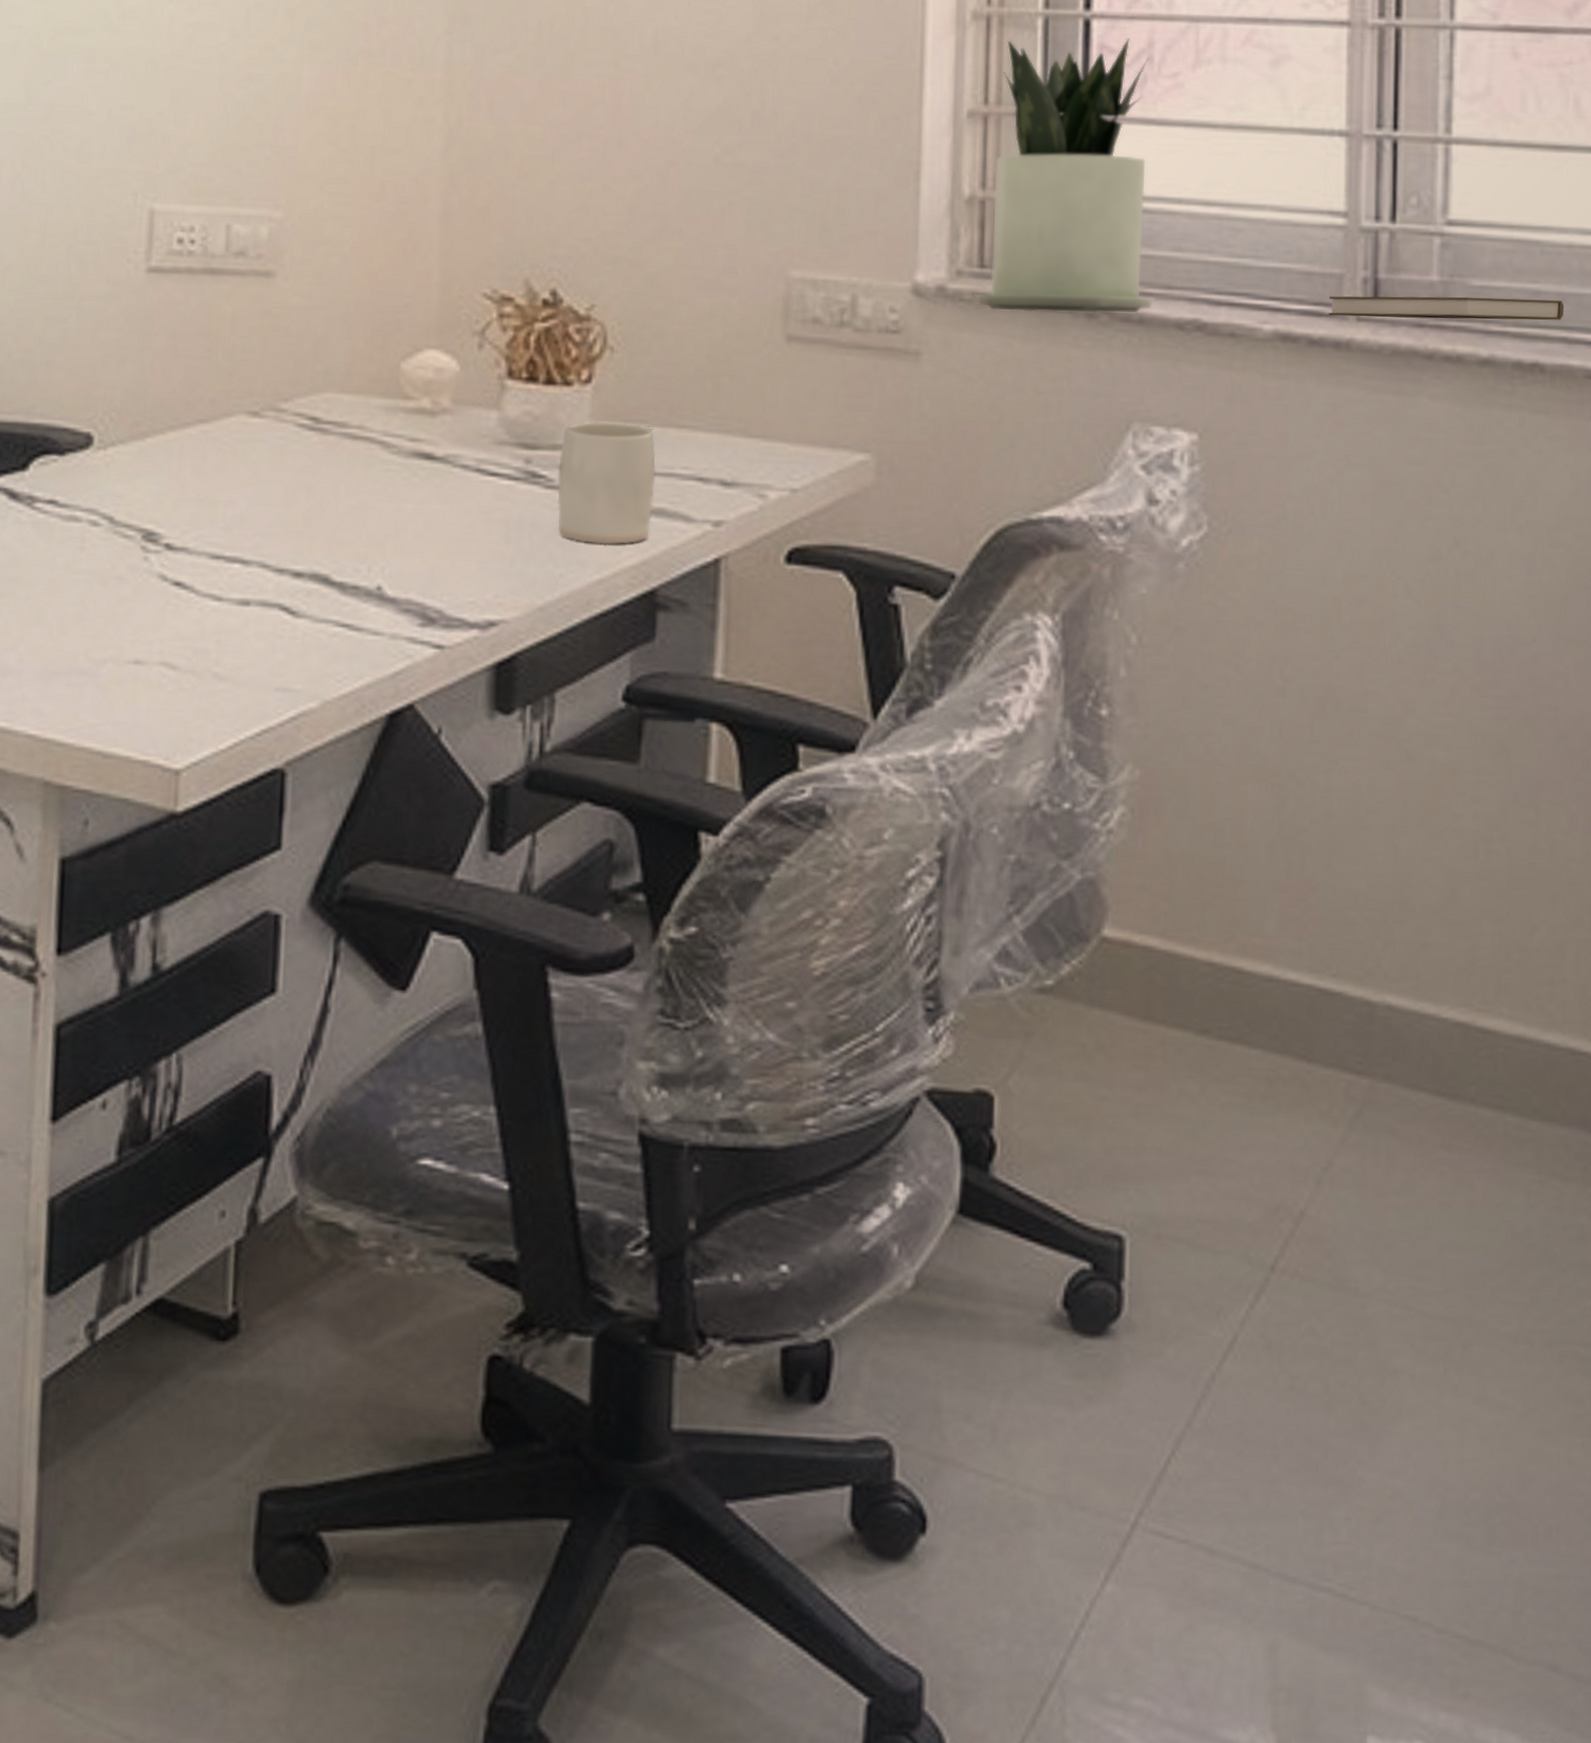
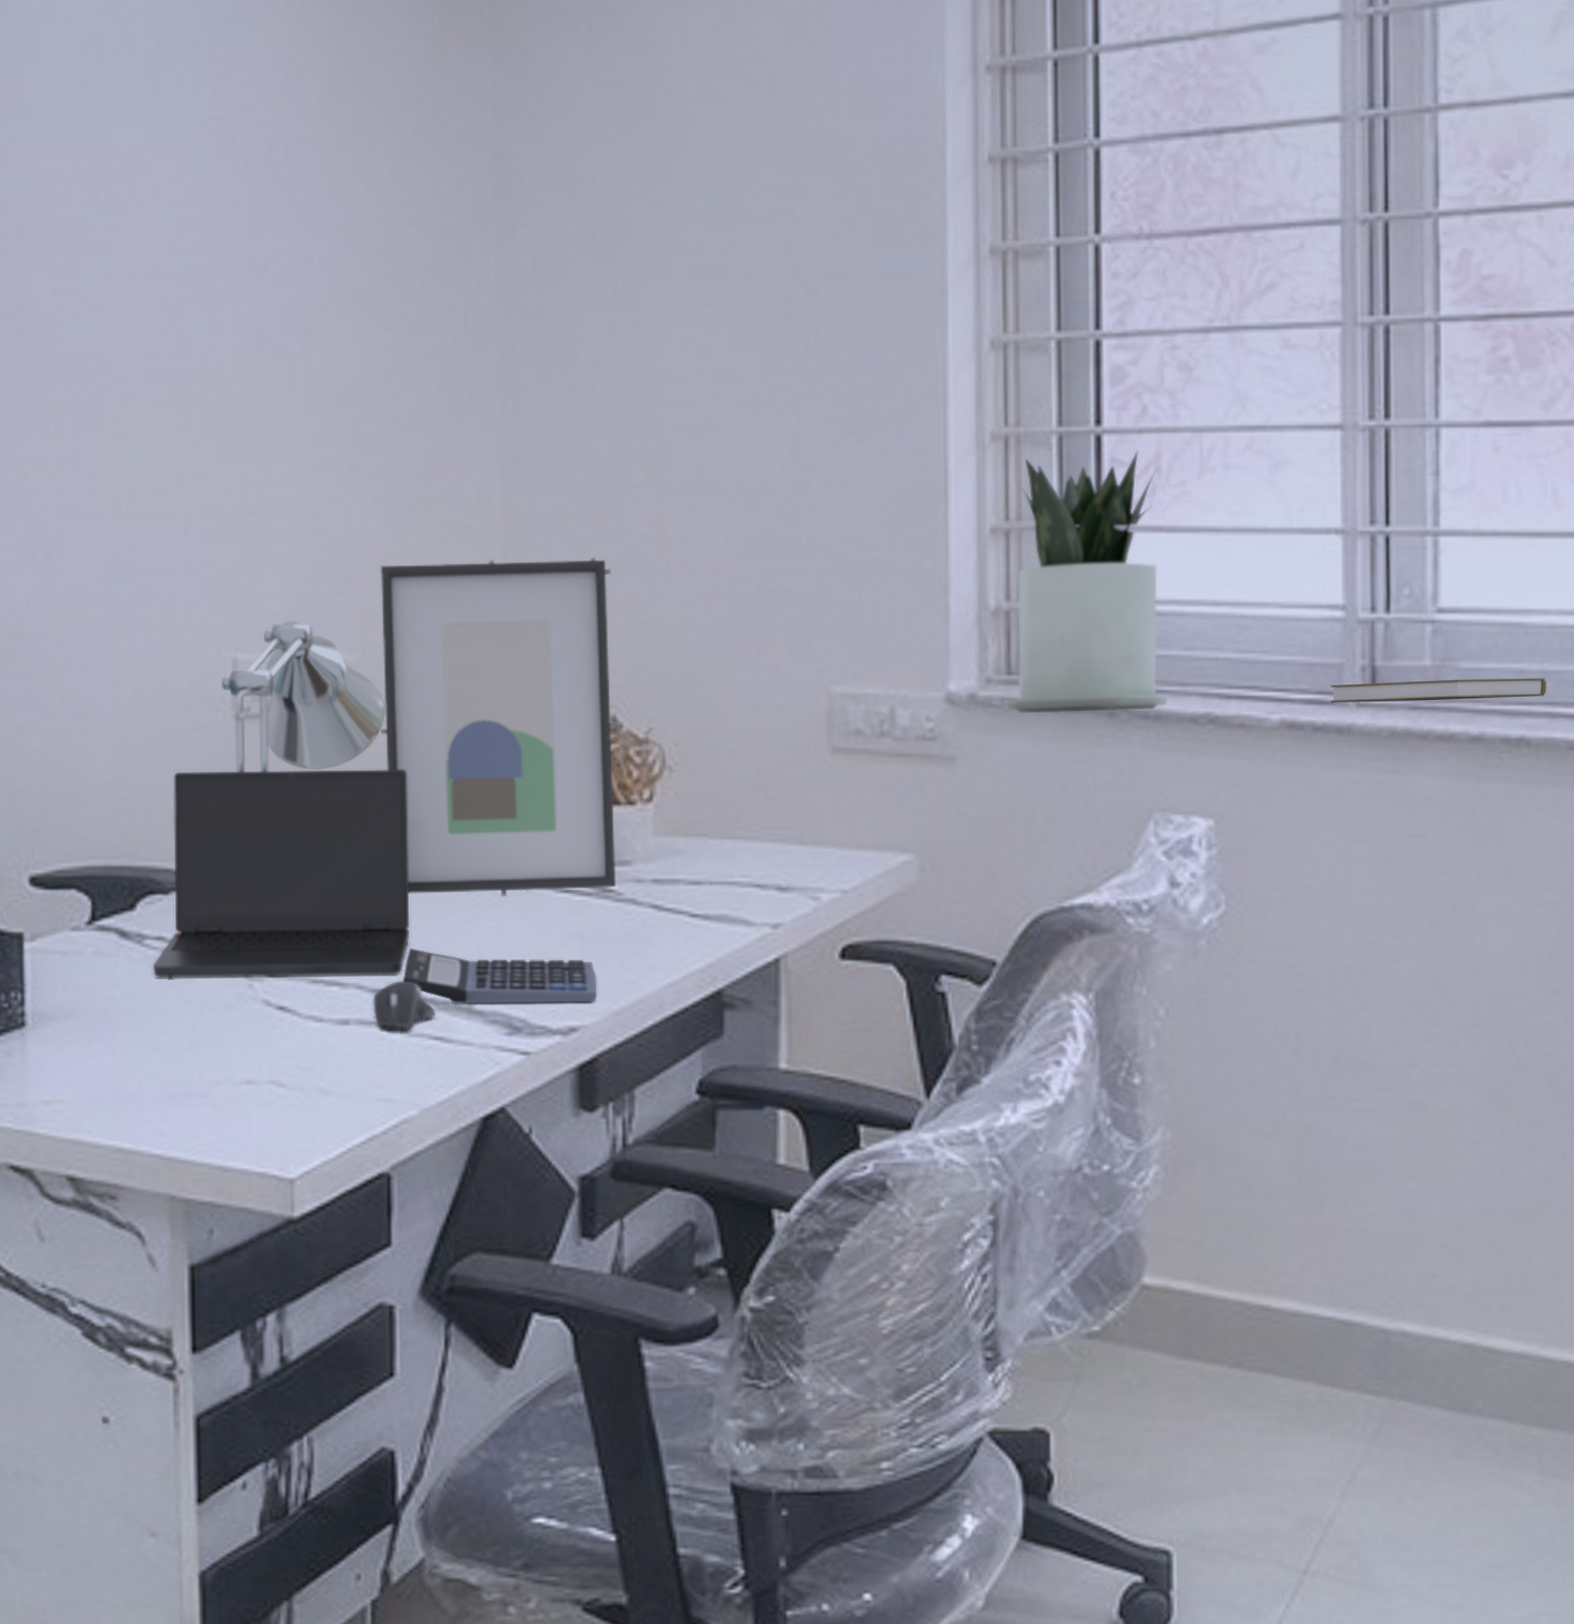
laptop: none [41,326,329,554] -> present [152,768,410,978]
desk lamp: none [136,171,309,331] -> present [222,620,385,773]
computer mouse: none [276,561,345,616] -> present [373,981,437,1031]
picture frame: none [303,118,559,477] -> present [380,557,617,897]
calculator: none [309,526,521,595] -> present [401,948,597,1004]
mug: present [557,421,656,545] -> none [626,837,717,951]

